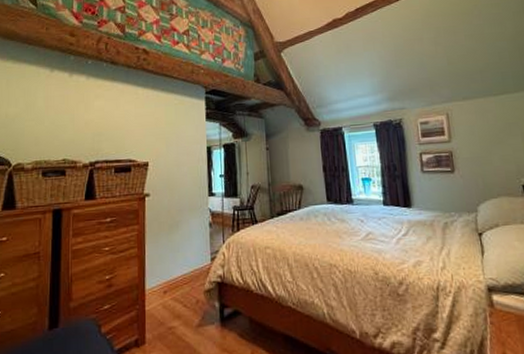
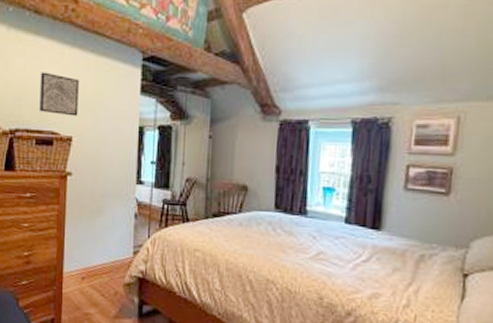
wall art: none [117,110,153,145] -> present [39,72,79,117]

